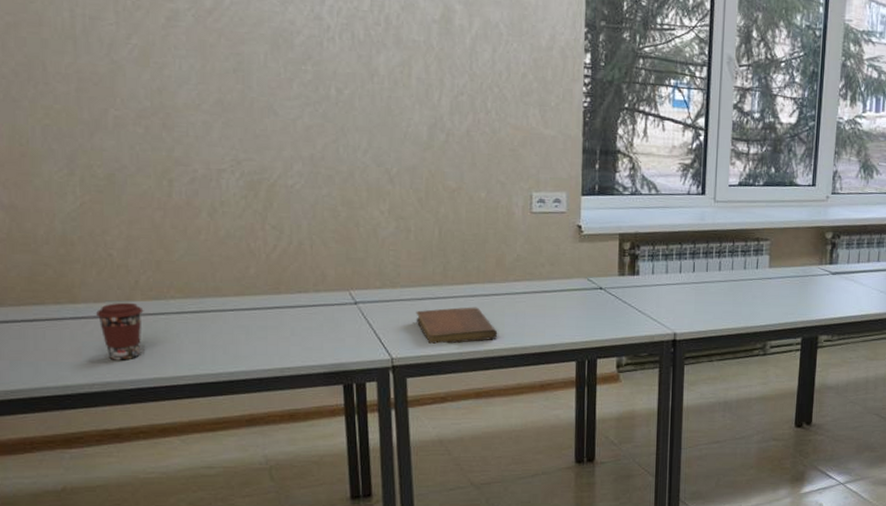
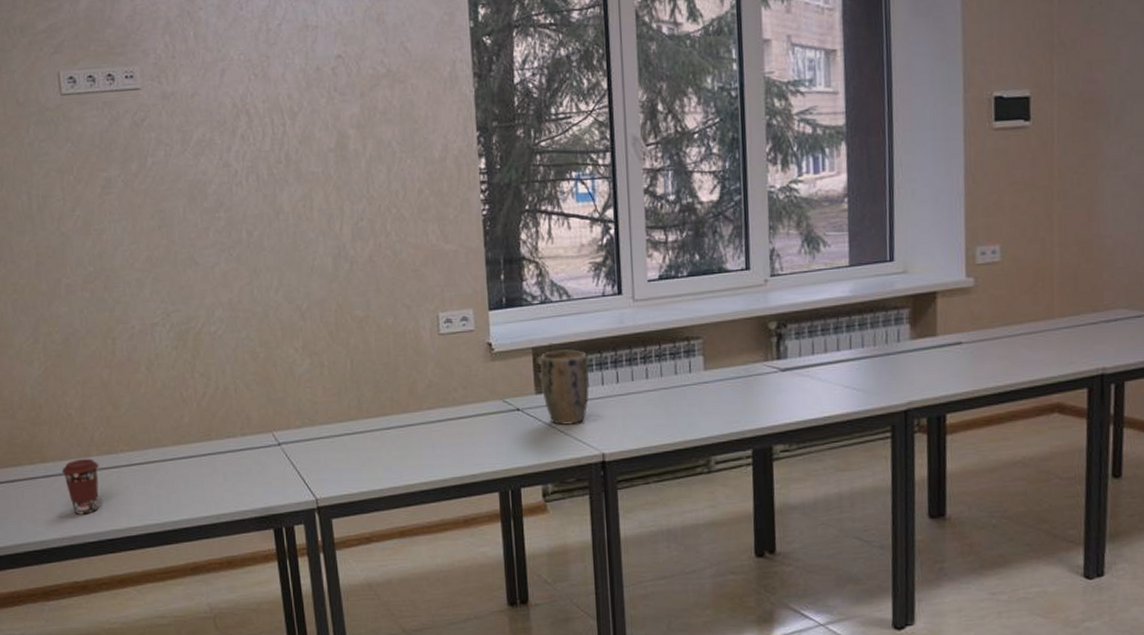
notebook: present [416,307,498,344] -> none [335,440,417,482]
plant pot: none [625,238,670,305] -> present [540,349,590,425]

